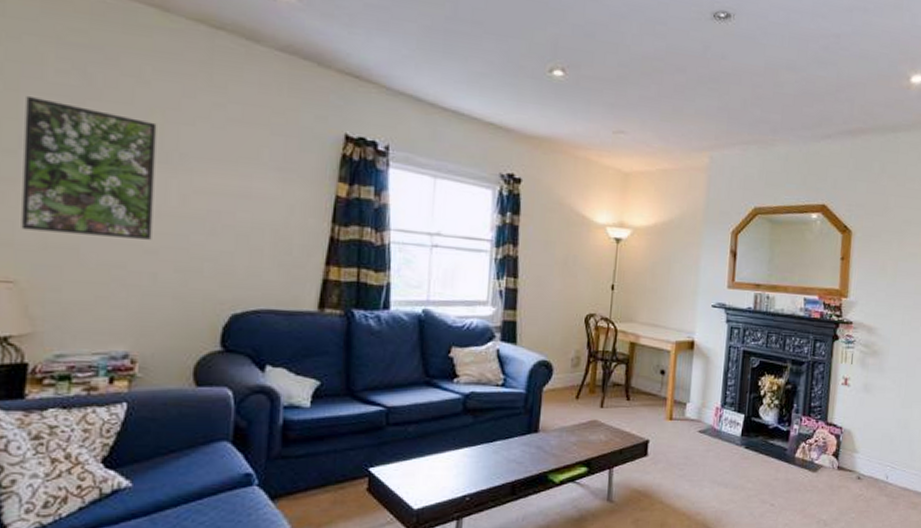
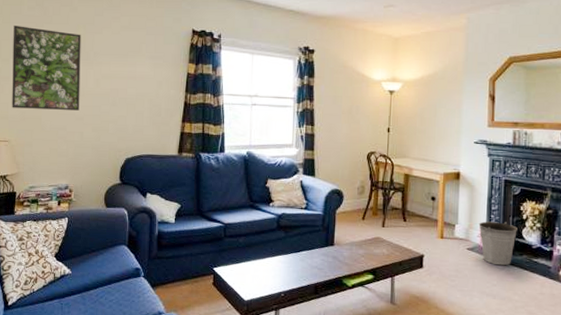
bucket: none [710,398,754,450] -> present [477,221,518,266]

